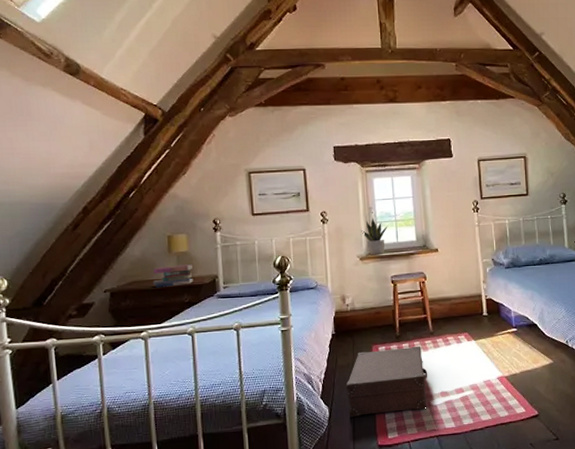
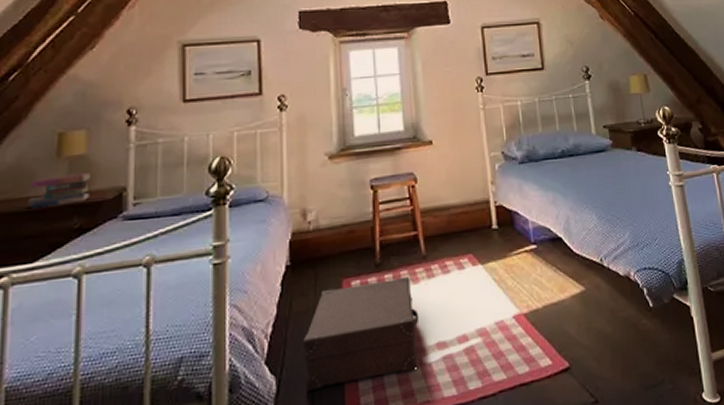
potted plant: present [361,217,388,256] -> none [331,101,367,152]

